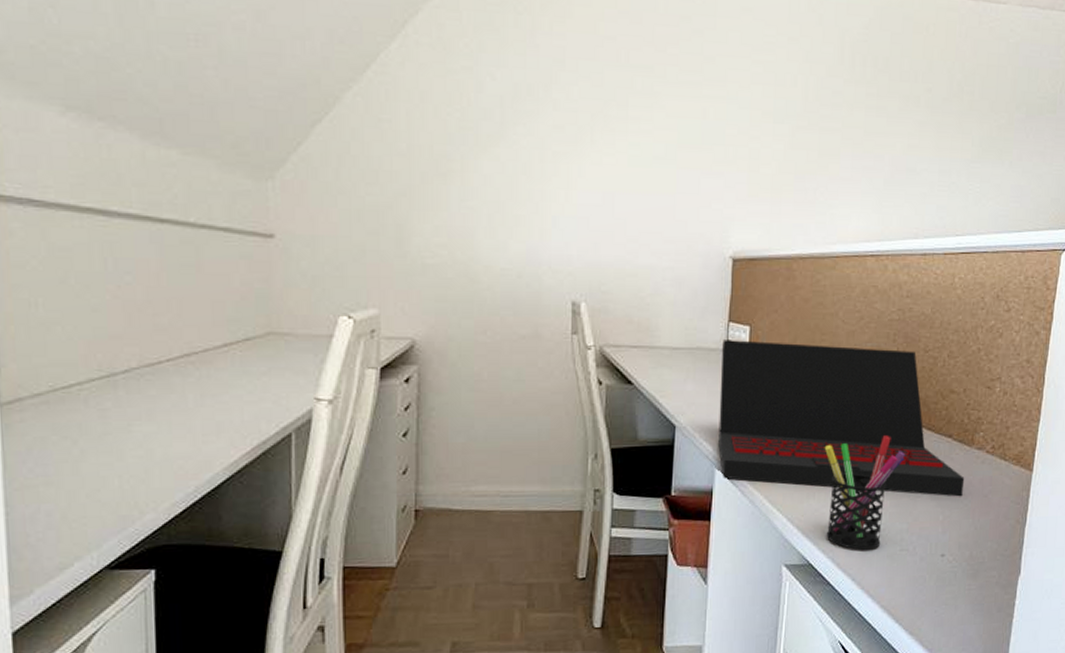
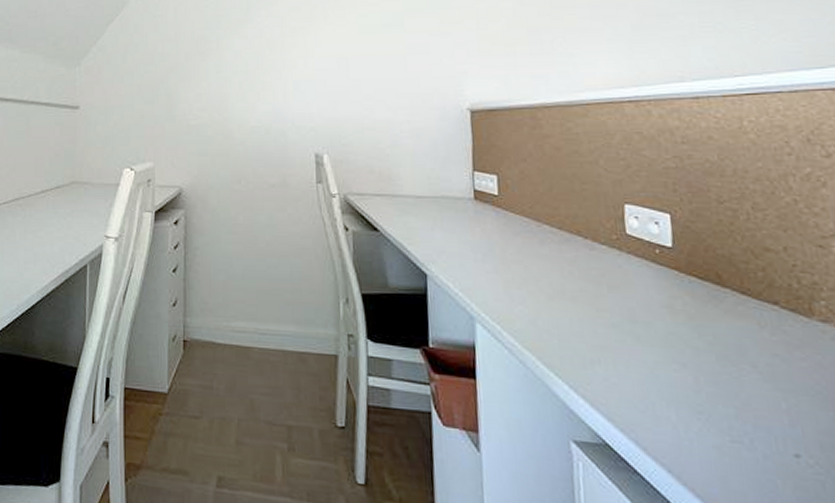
laptop: present [718,340,965,497] -> none [469,189,811,381]
pen holder: present [824,436,905,550] -> none [604,298,715,436]

